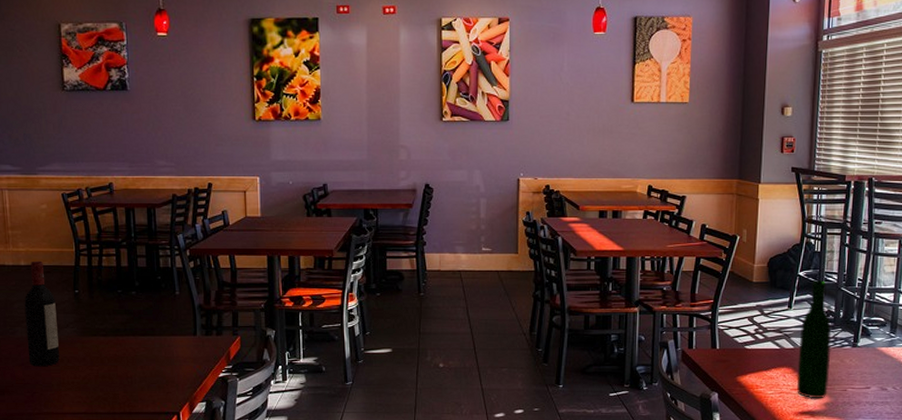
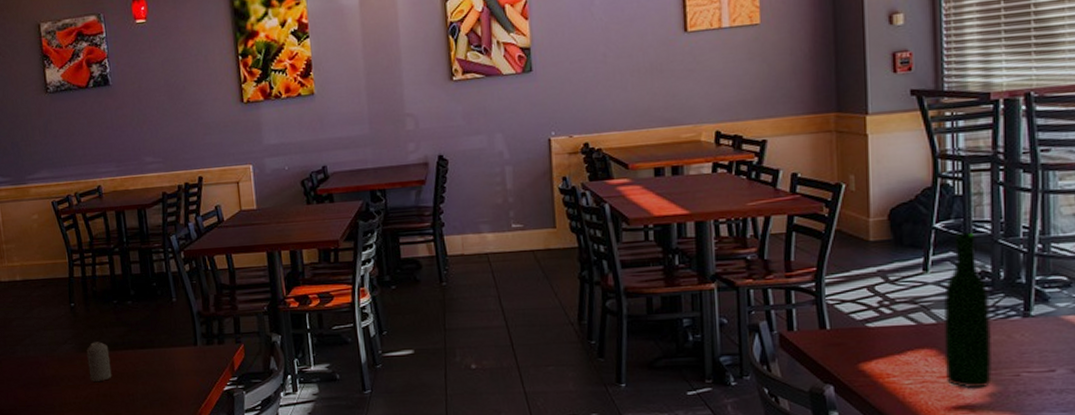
wine bottle: present [24,260,60,367] -> none [22,274,60,388]
candle: none [88,327,112,363] -> present [86,342,112,381]

